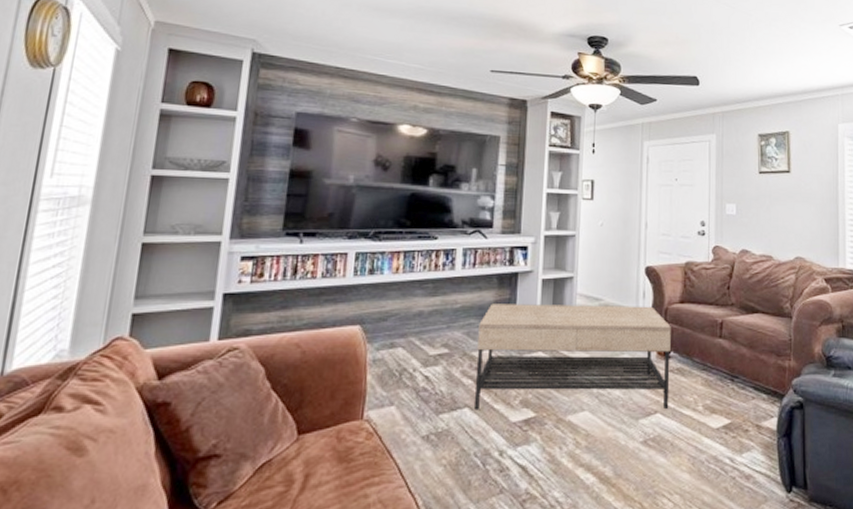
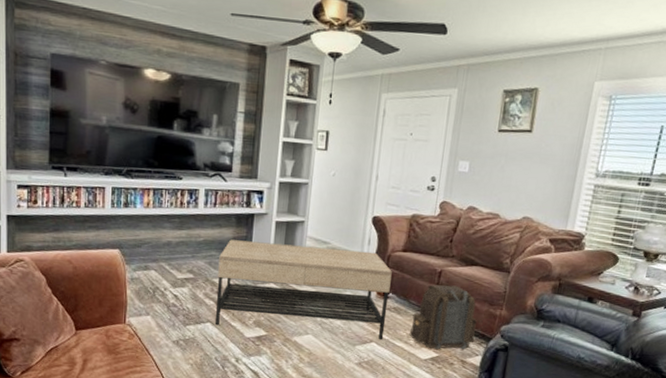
backpack: none [696,337,767,414] -> present [409,284,477,349]

